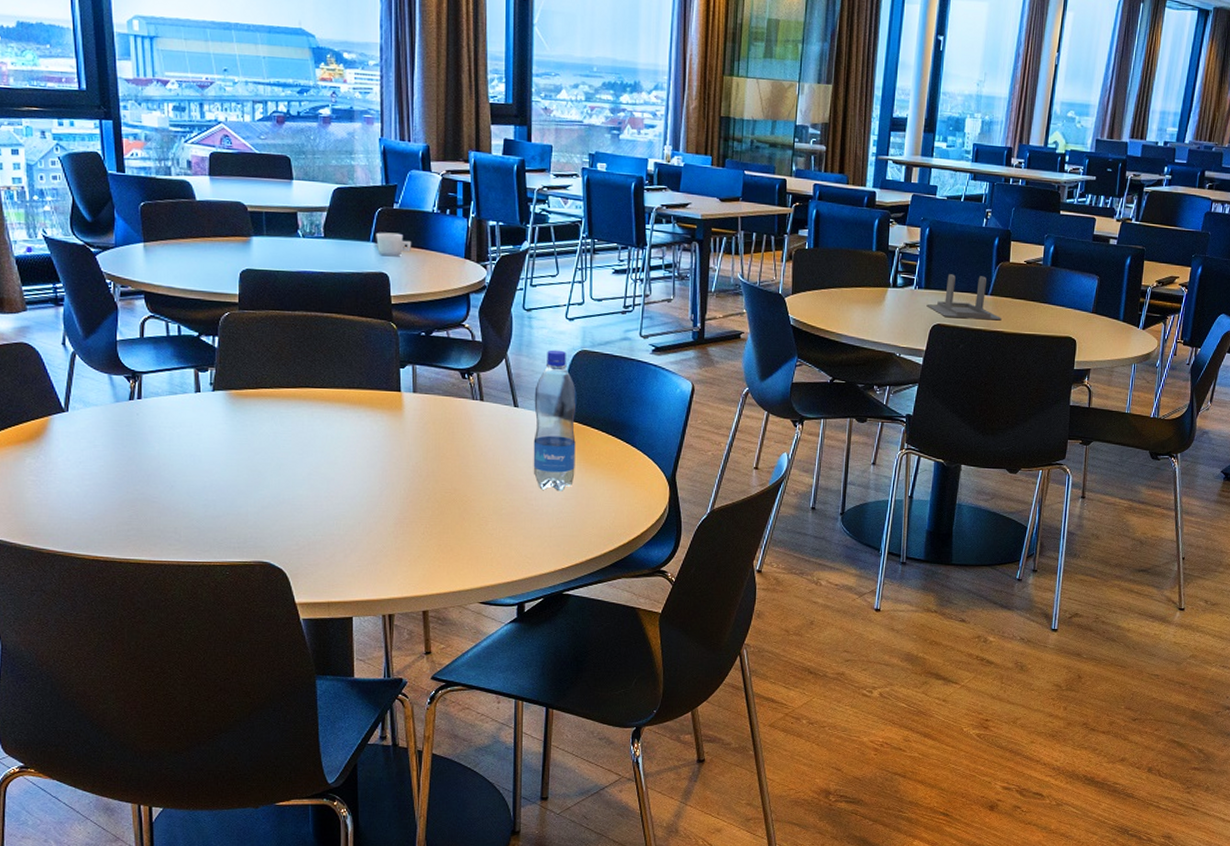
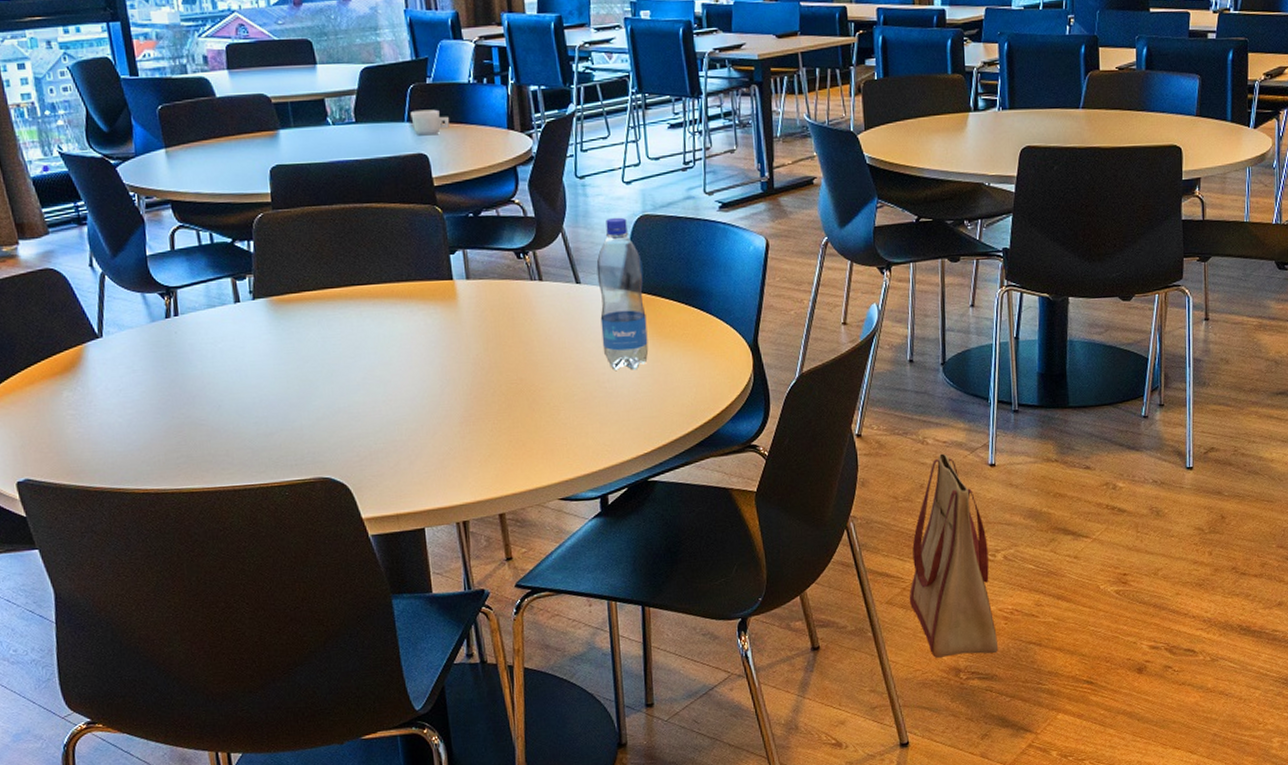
shopping bag: none [790,595,867,781] -> present [909,453,999,658]
napkin holder: present [926,274,1002,321] -> none [1013,88,1097,138]

